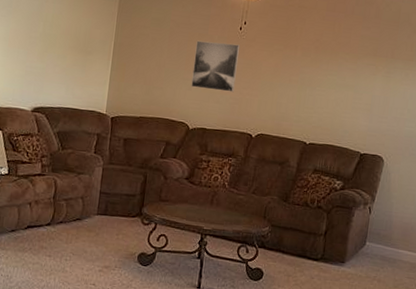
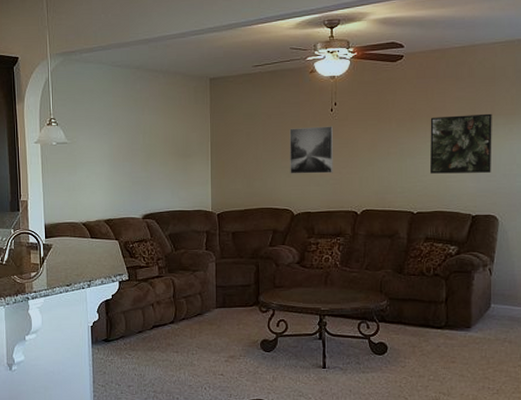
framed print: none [326,51,392,114] -> present [429,113,492,174]

